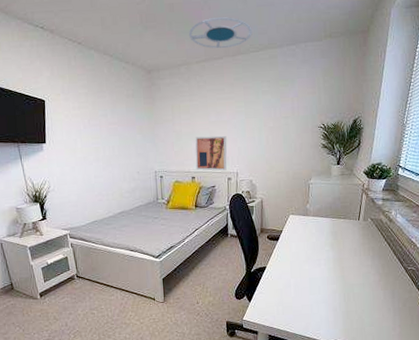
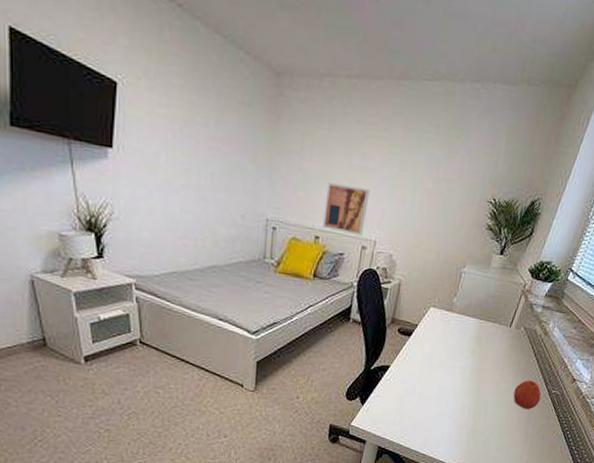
ceiling lamp: present [189,17,252,49] -> none [342,15,430,66]
apple: none [374,261,399,287] -> present [513,380,542,410]

